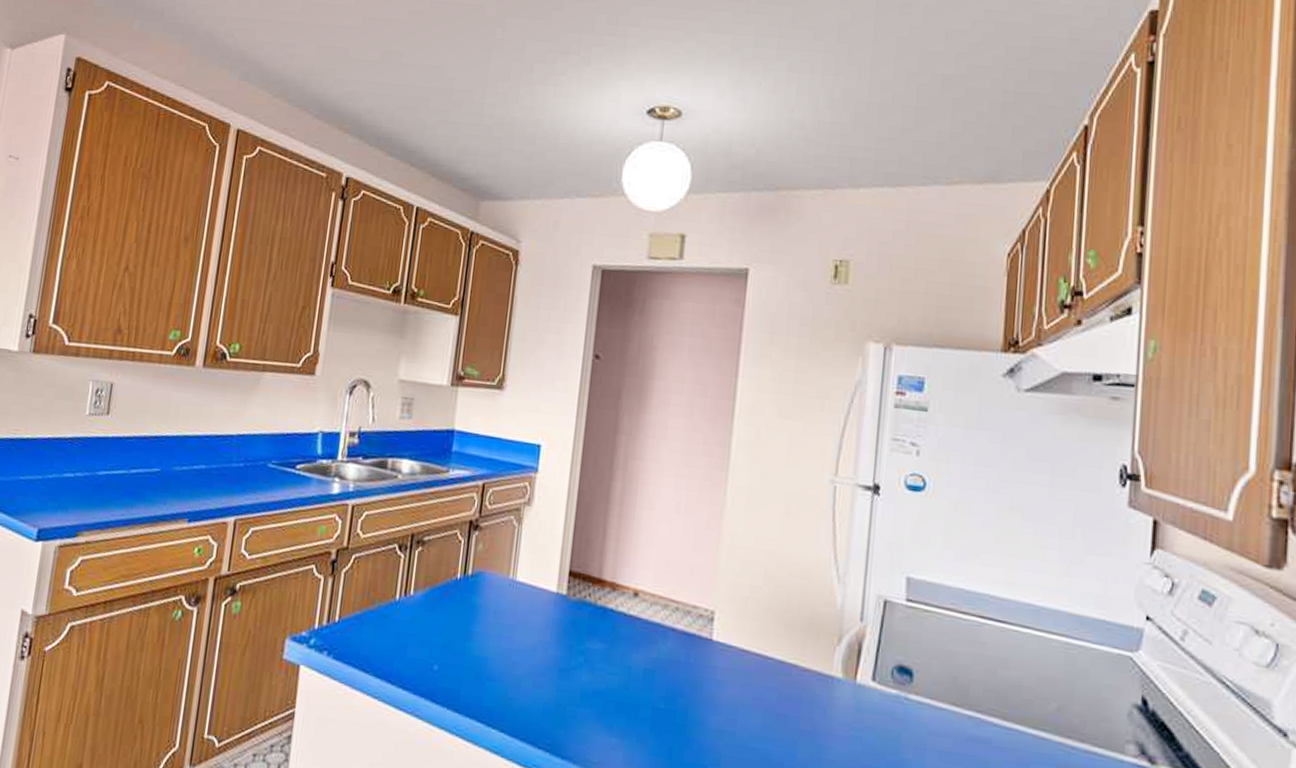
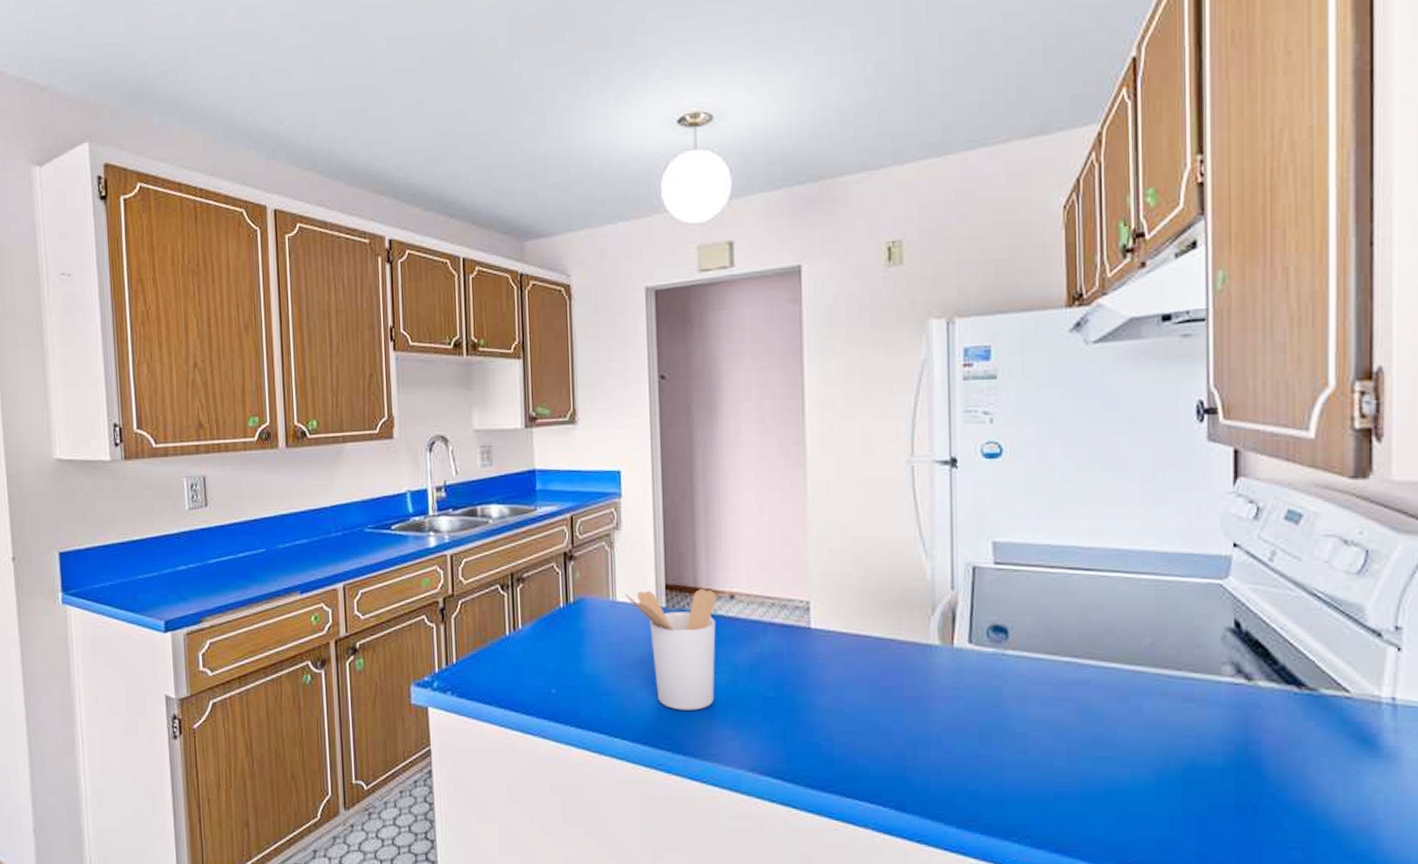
utensil holder: none [526,573,620,711] -> present [625,589,716,710]

